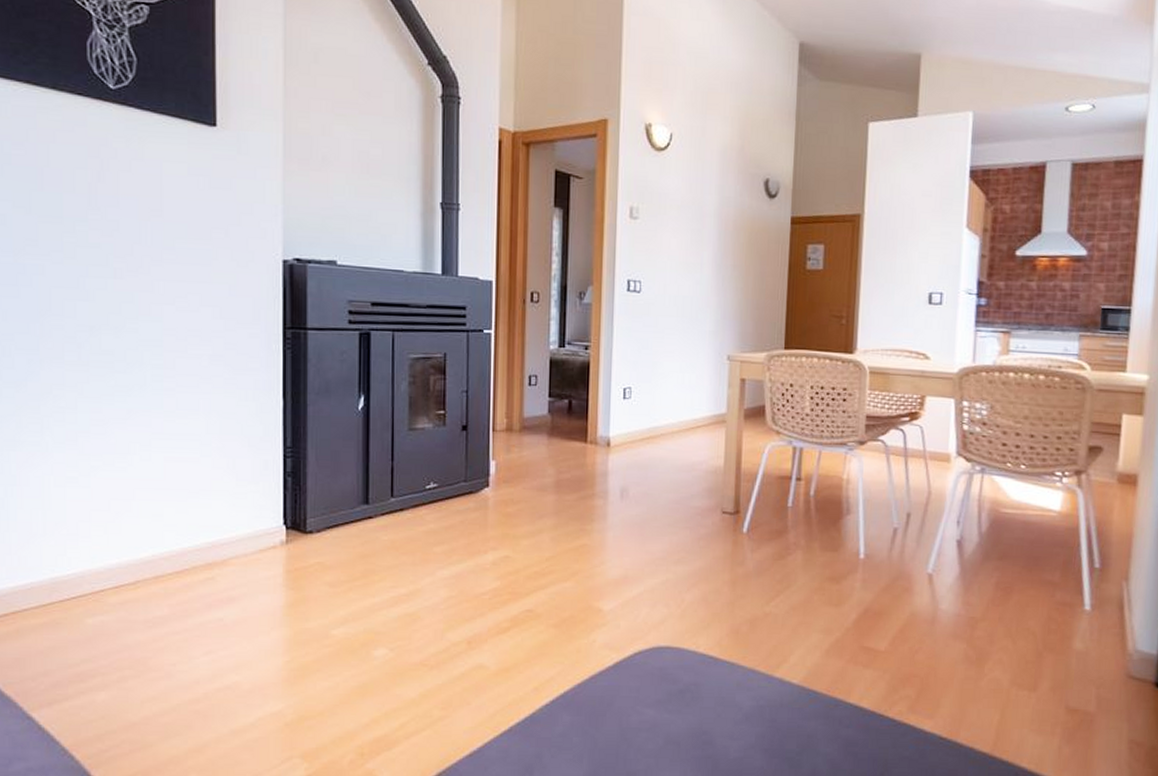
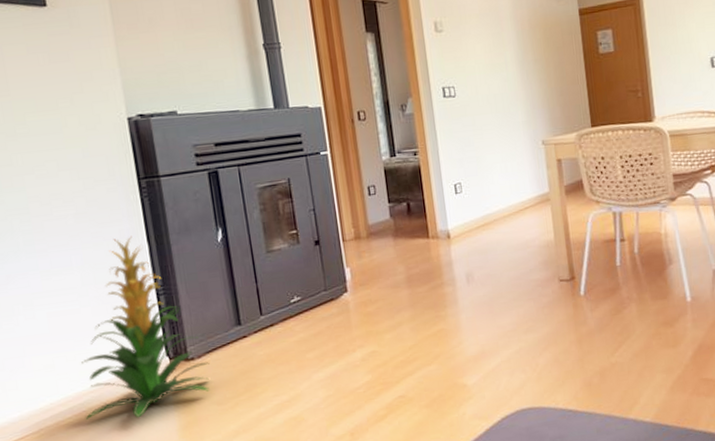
indoor plant: none [186,388,328,585] -> present [81,235,211,420]

